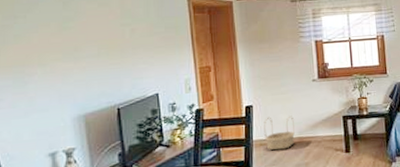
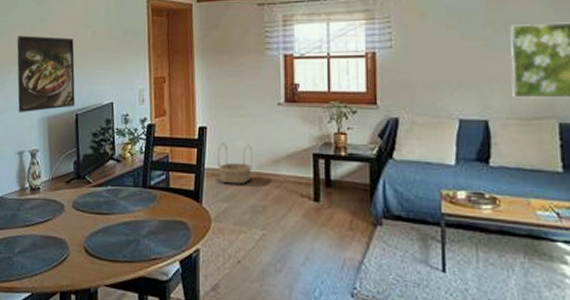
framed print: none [39,36,116,114] -> present [17,36,76,112]

